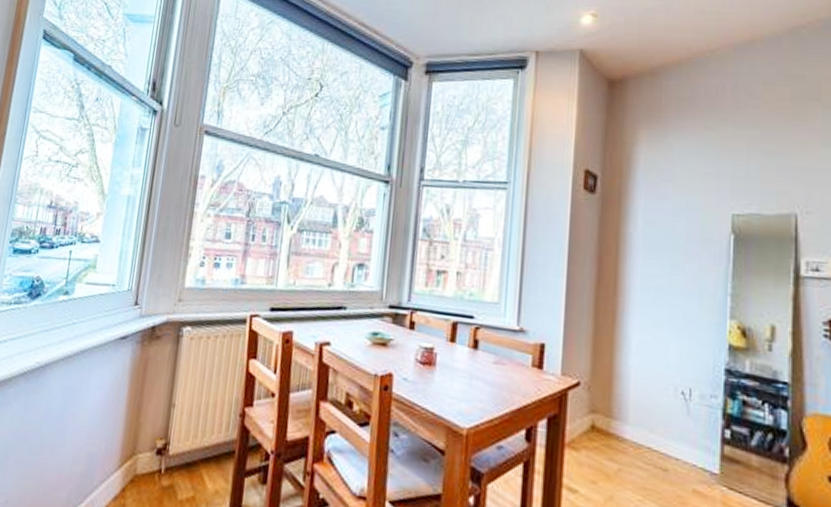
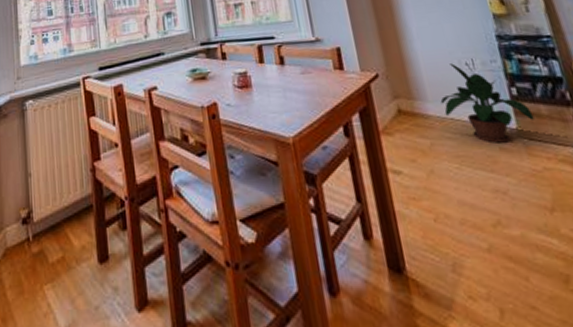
potted plant: none [641,388,741,486] -> present [440,63,535,143]

